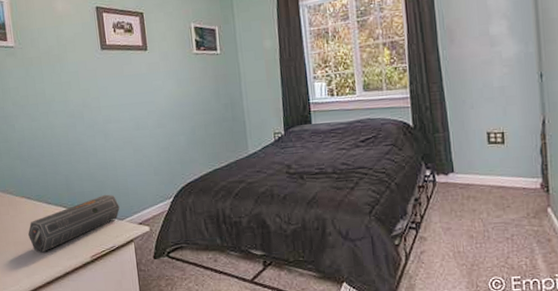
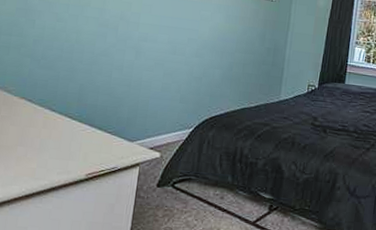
speaker: present [28,194,120,252] -> none [17,112,133,161]

